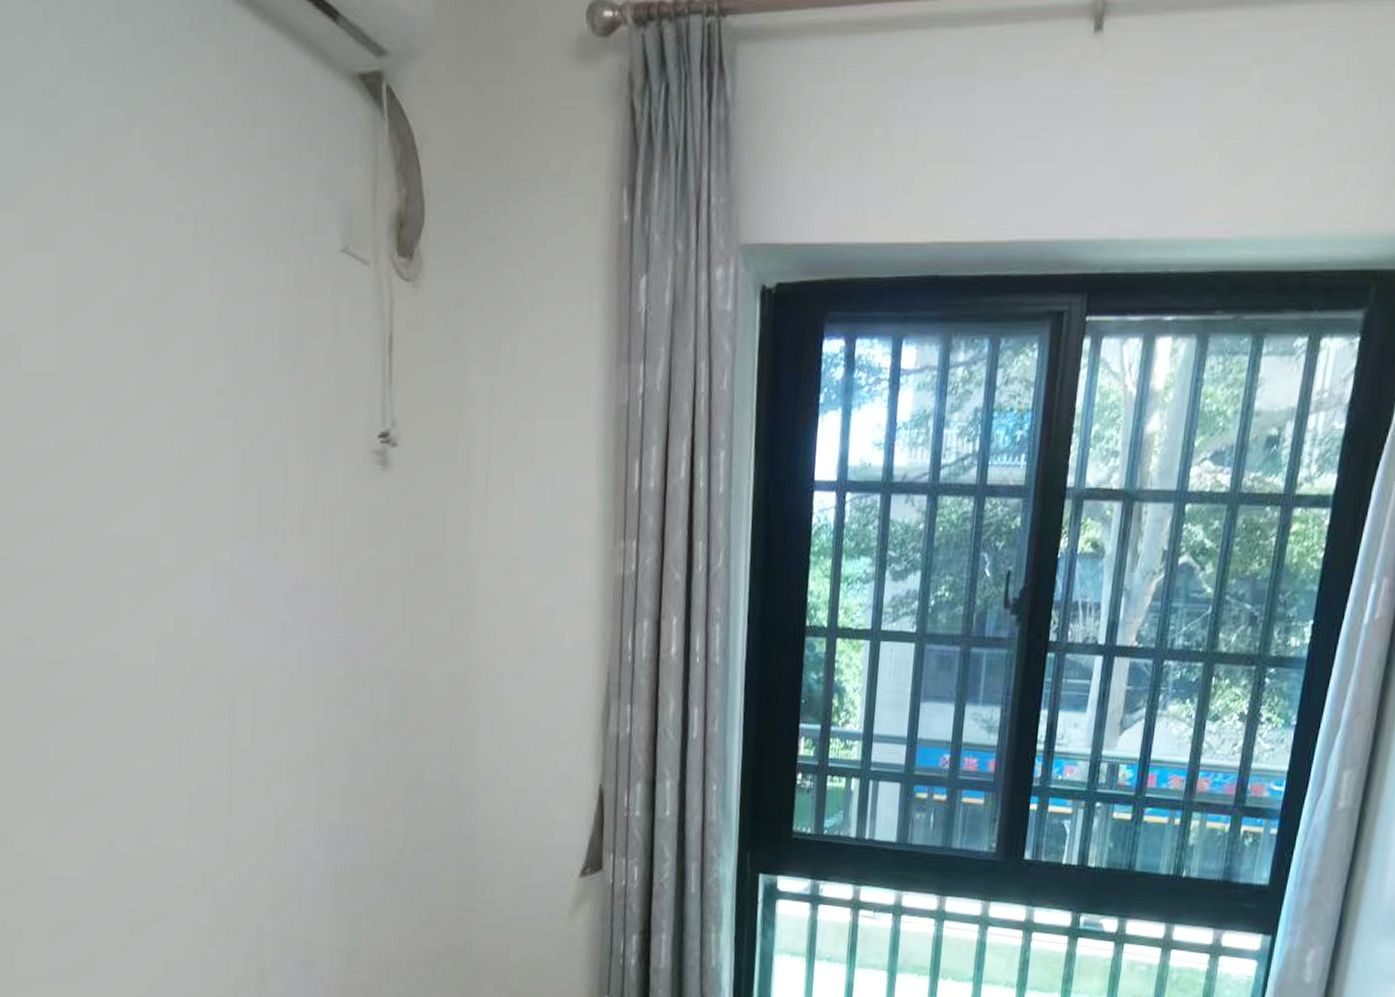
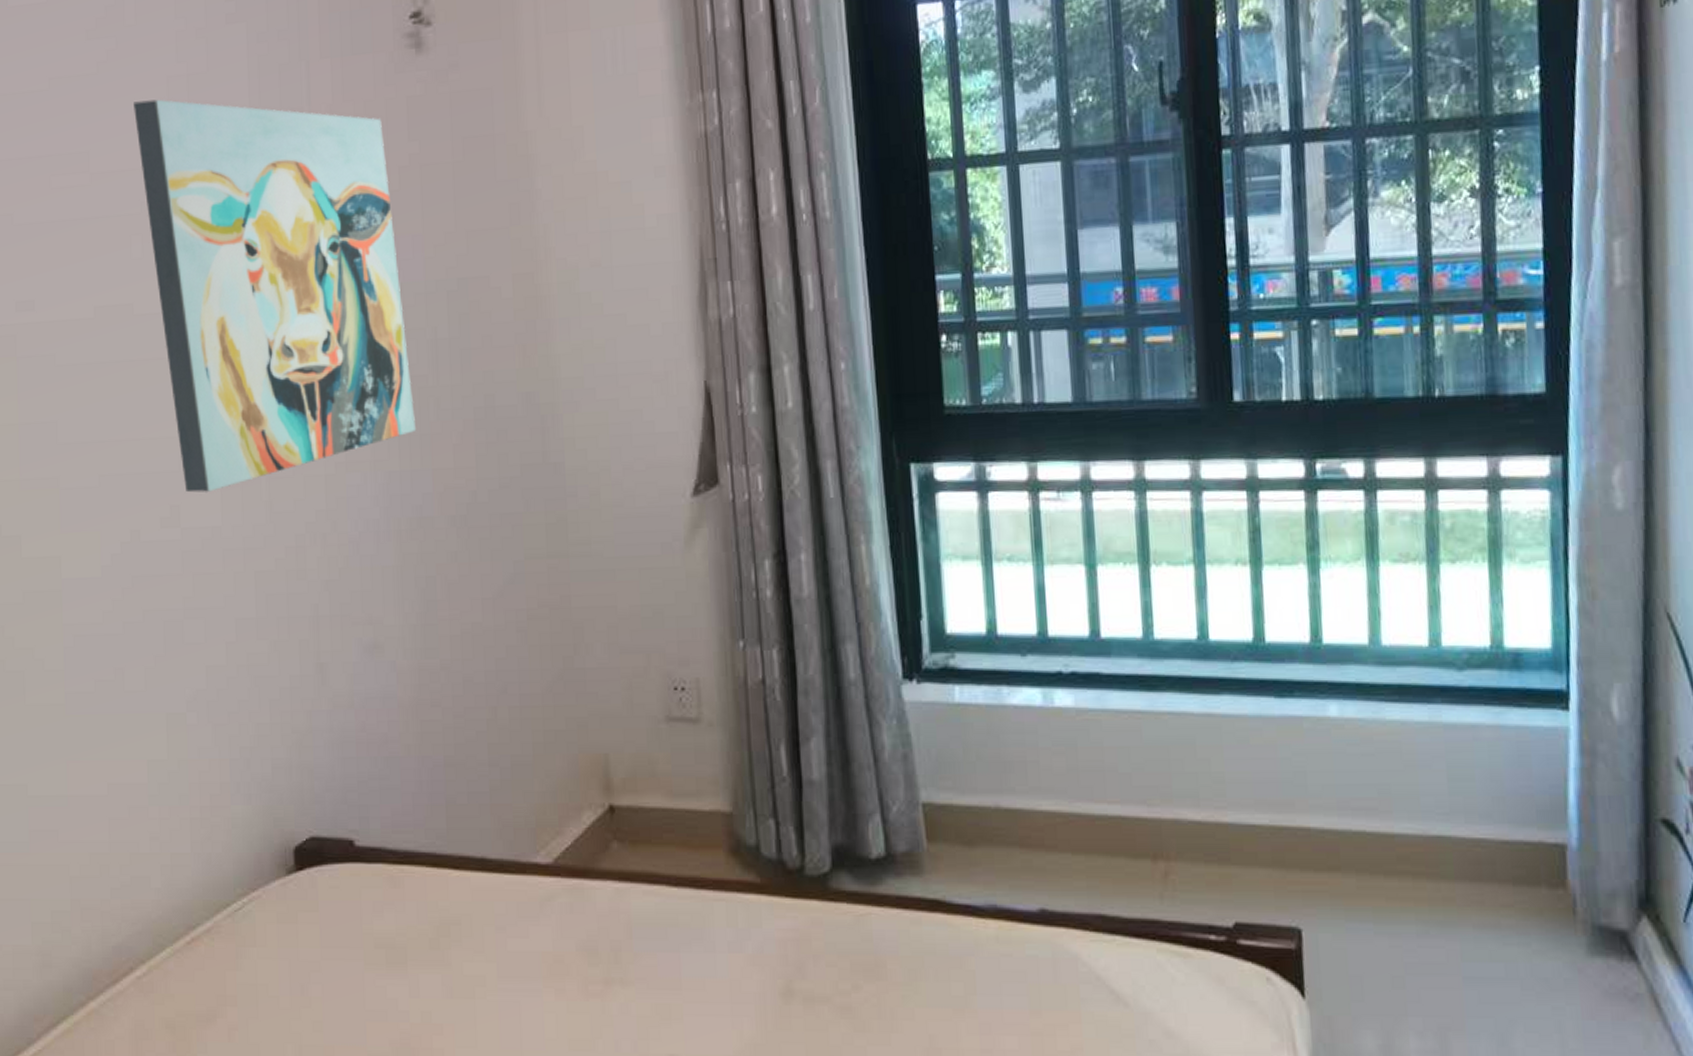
wall art: none [130,476,356,820] -> present [134,99,415,493]

